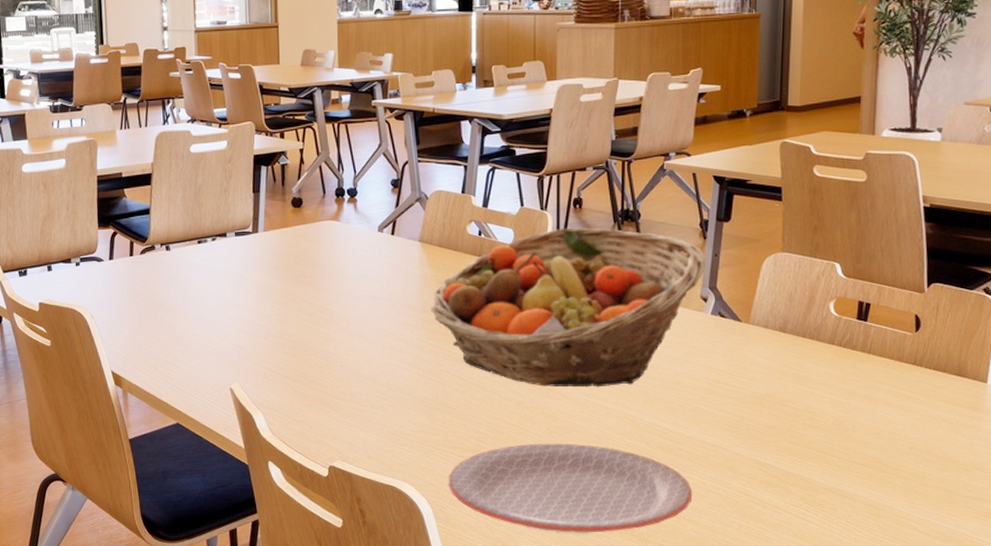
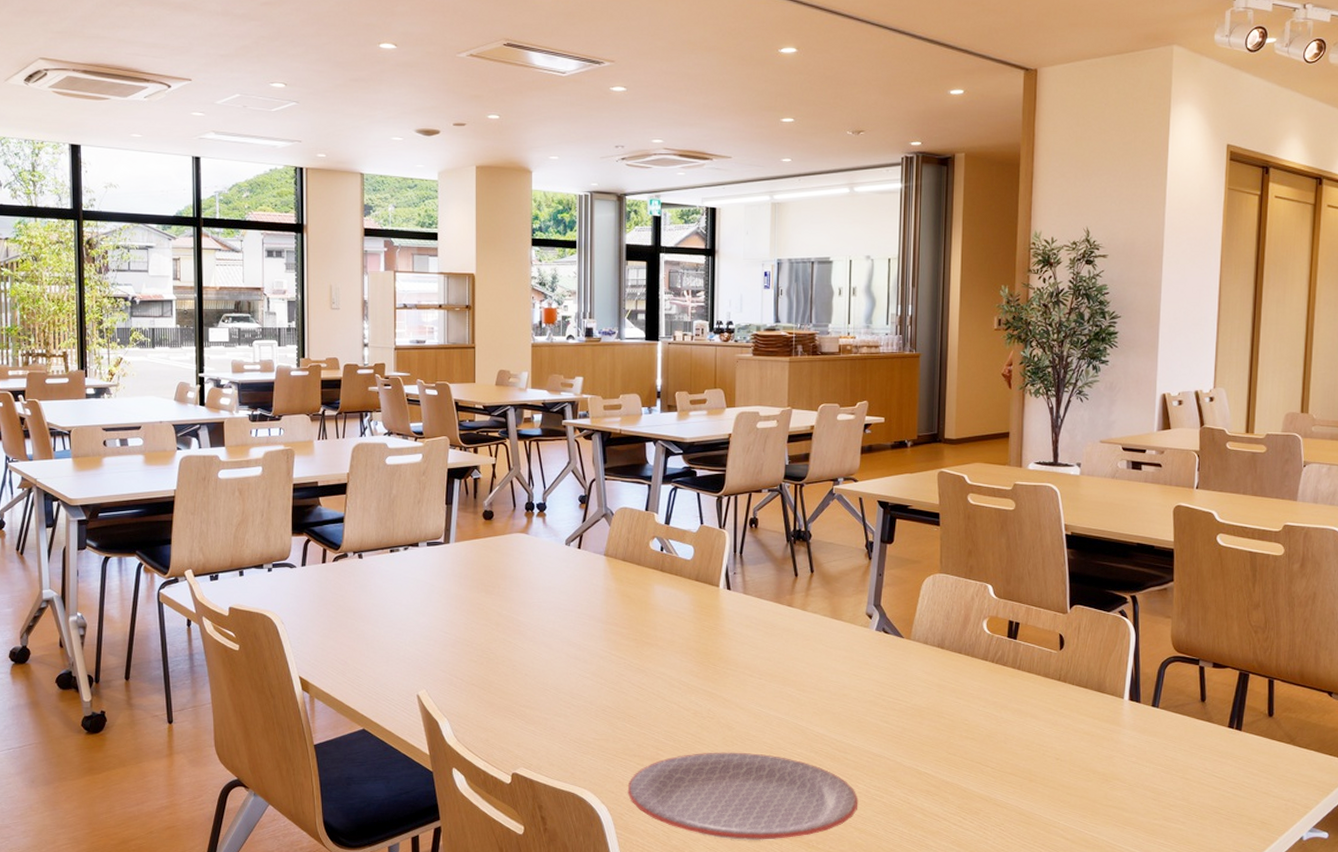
fruit basket: present [431,227,706,388] -> none [614,546,872,698]

